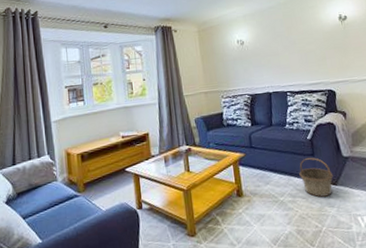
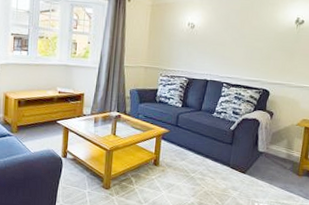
basket: present [299,157,334,197] -> none [214,145,245,181]

